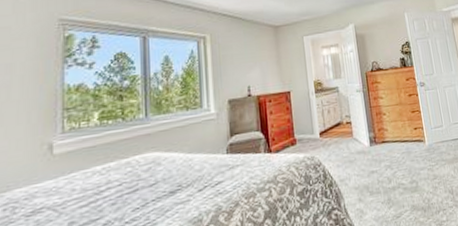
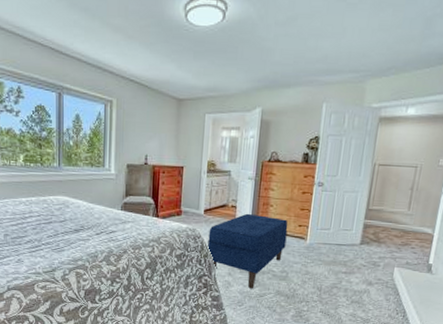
bench: none [328,125,408,212] -> present [208,213,288,289]

